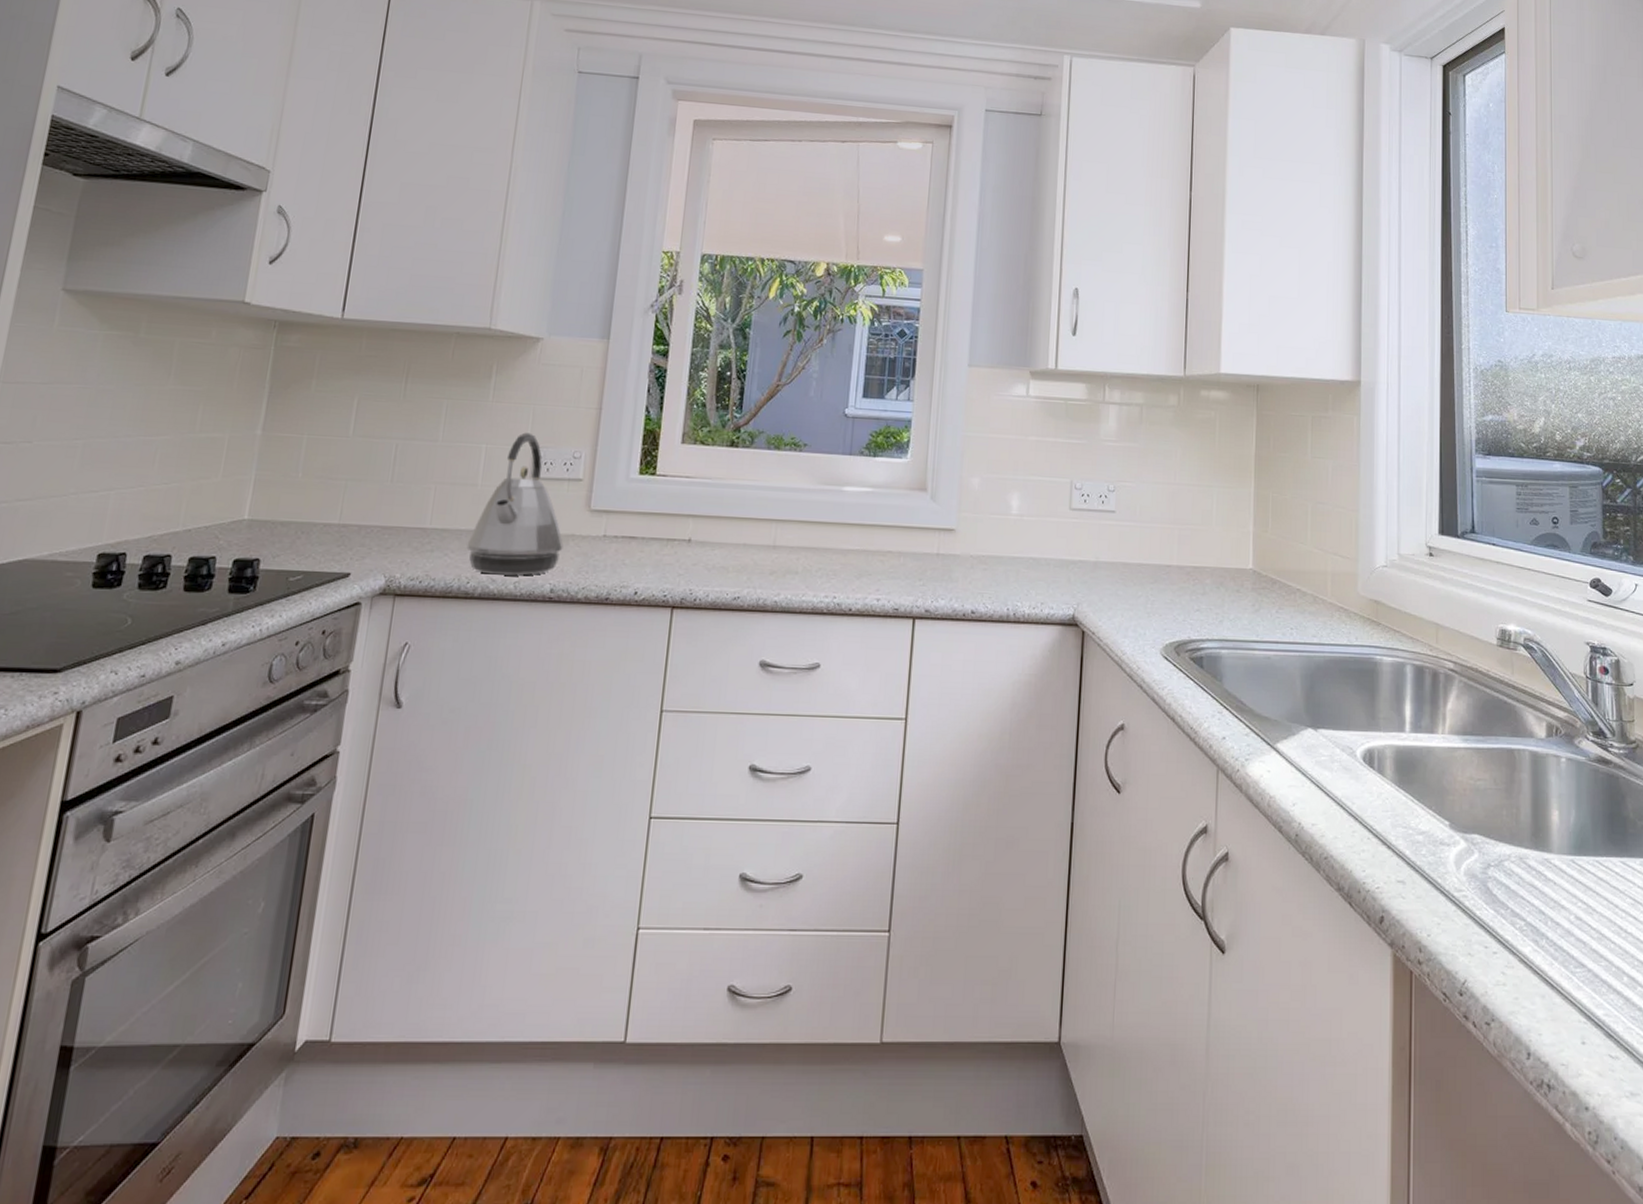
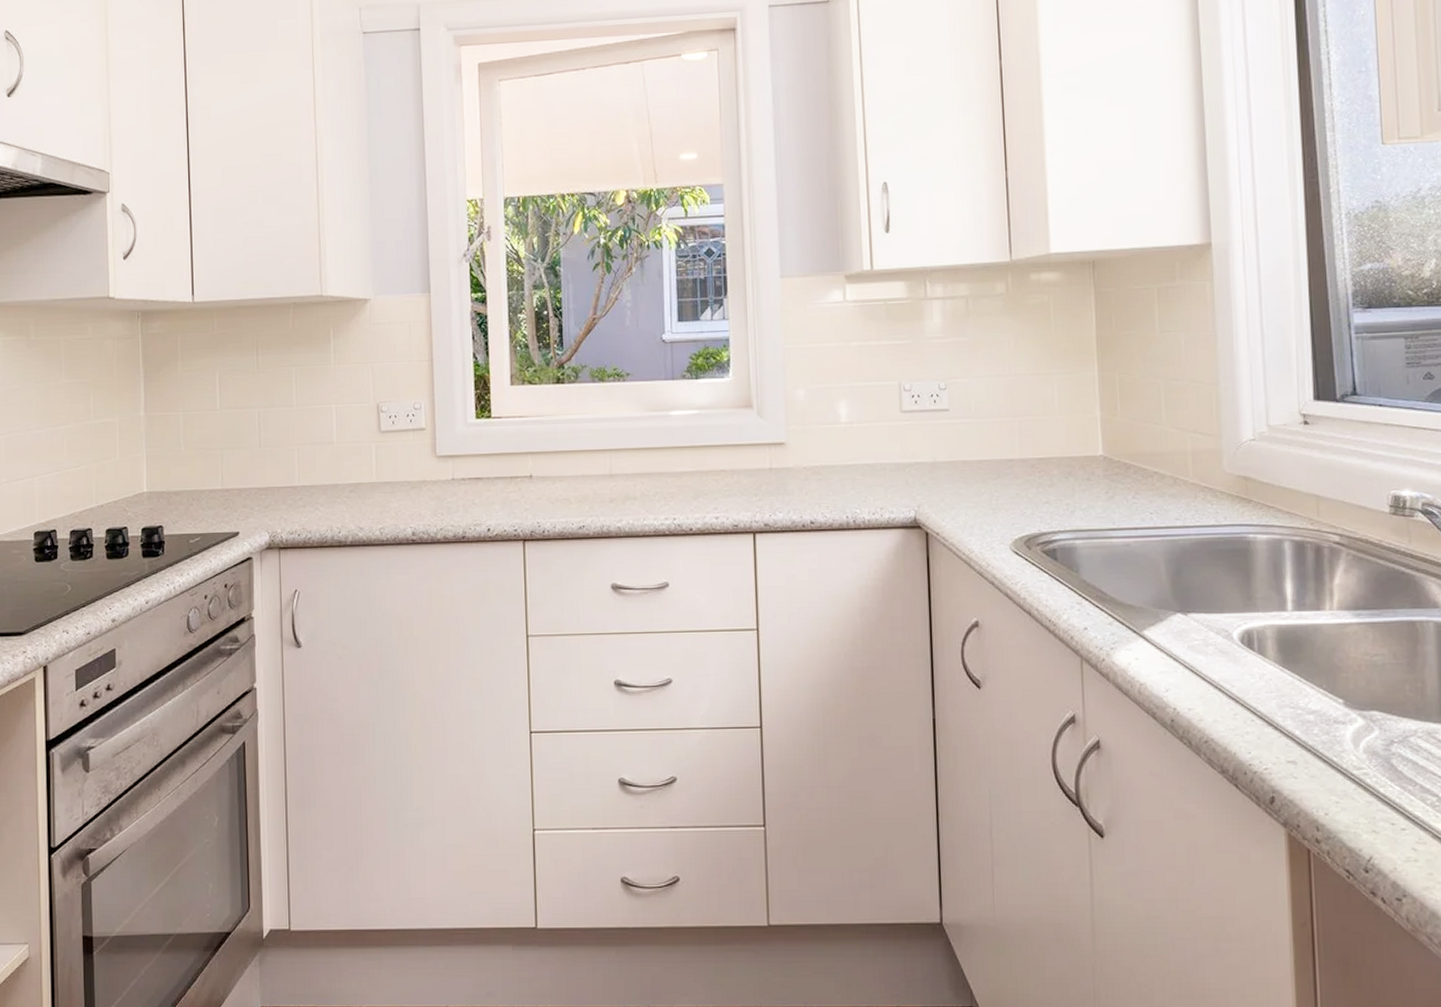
kettle: present [466,432,564,576] -> none [333,389,418,523]

